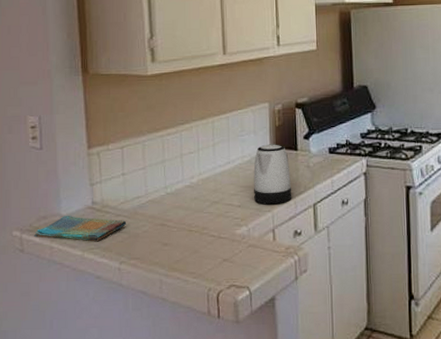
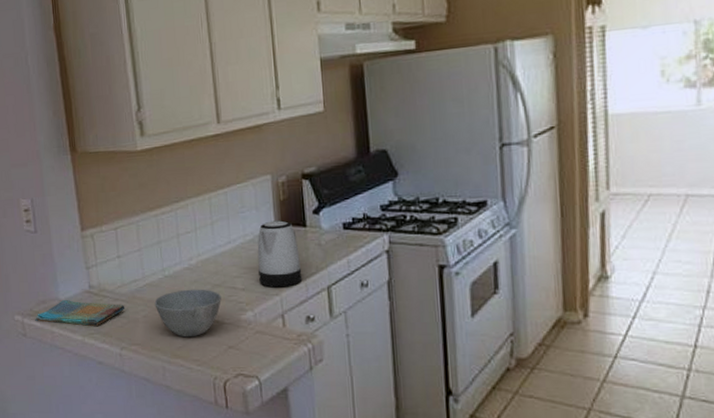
bowl: none [155,205,219,252] -> present [154,289,222,338]

